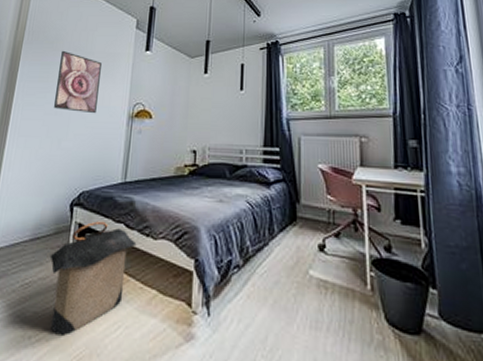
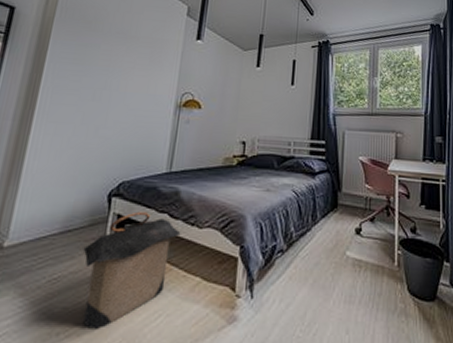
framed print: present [54,50,102,114] -> none [91,31,148,102]

